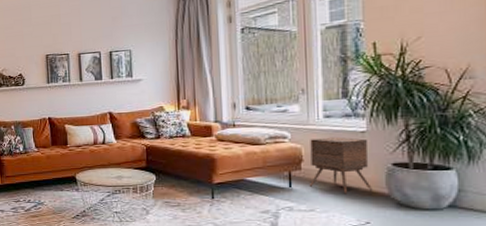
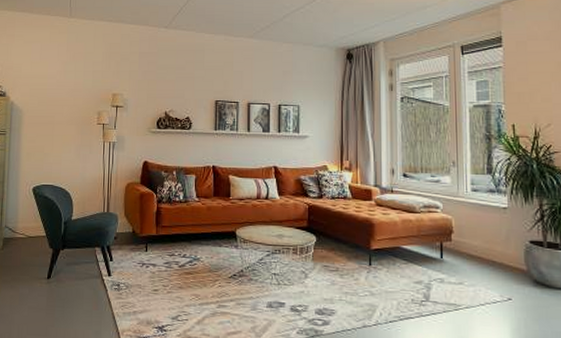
side table: present [309,136,373,194] -> none [458,210,514,269]

